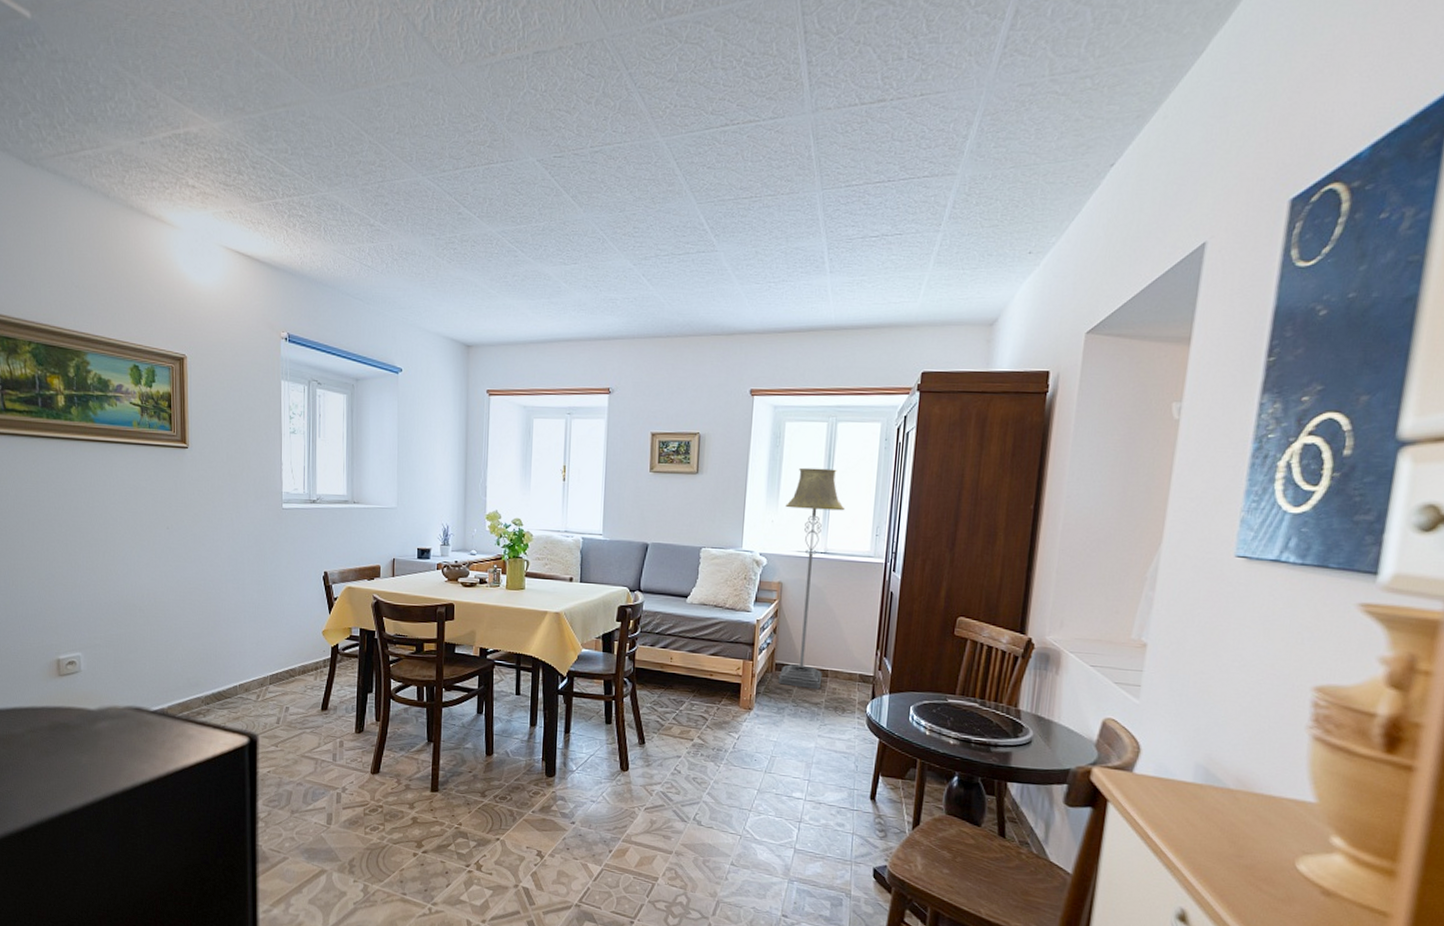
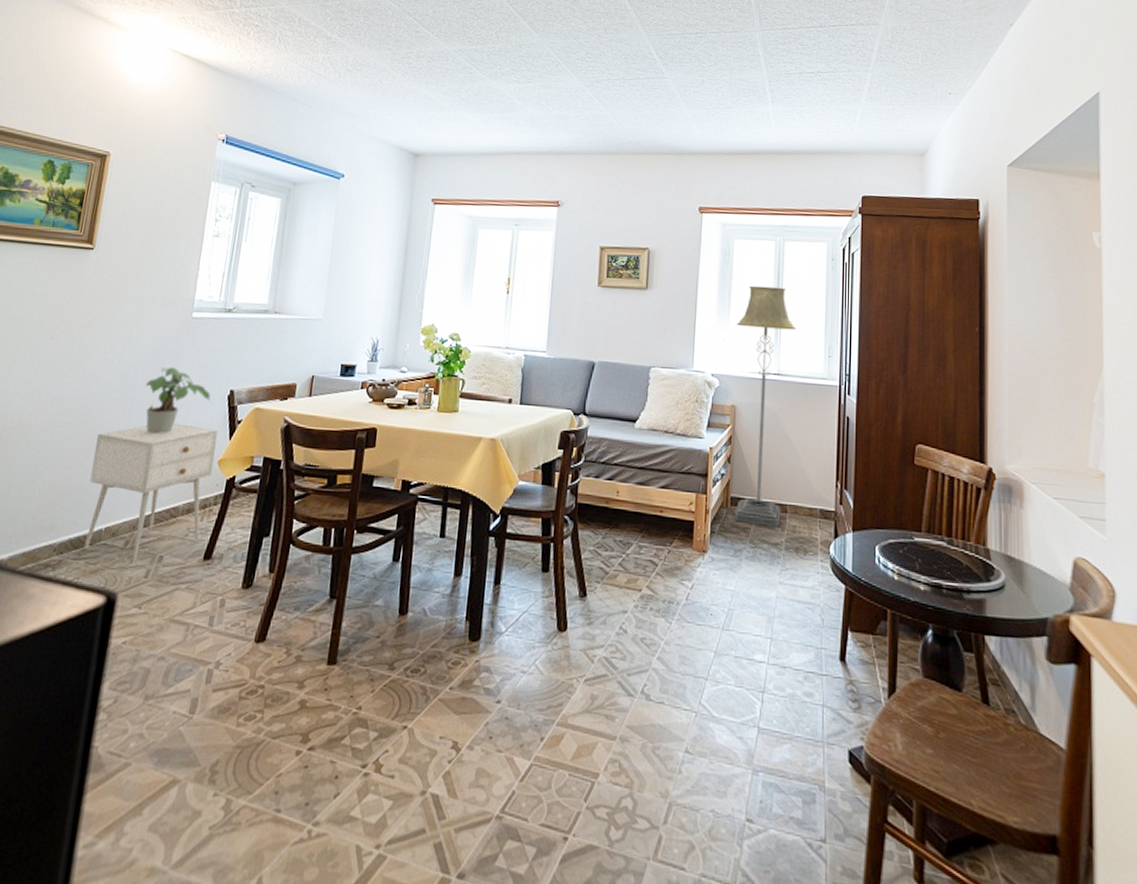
nightstand: none [219,600,318,711] -> present [83,423,218,562]
potted plant: none [253,552,308,610] -> present [145,367,211,435]

